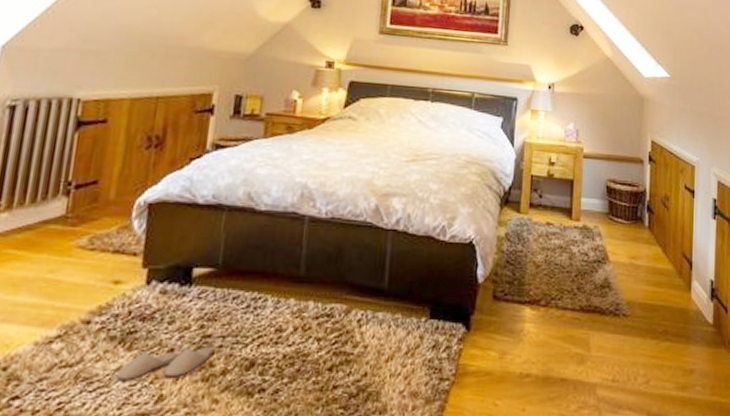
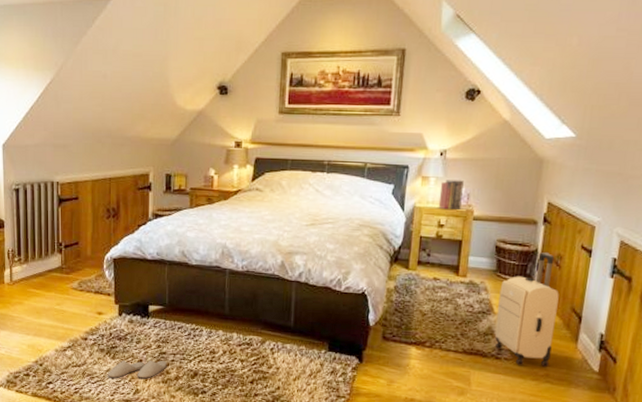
books: none [548,114,572,147] -> present [438,180,464,211]
suitcase: none [611,193,670,323] -> present [494,252,559,367]

